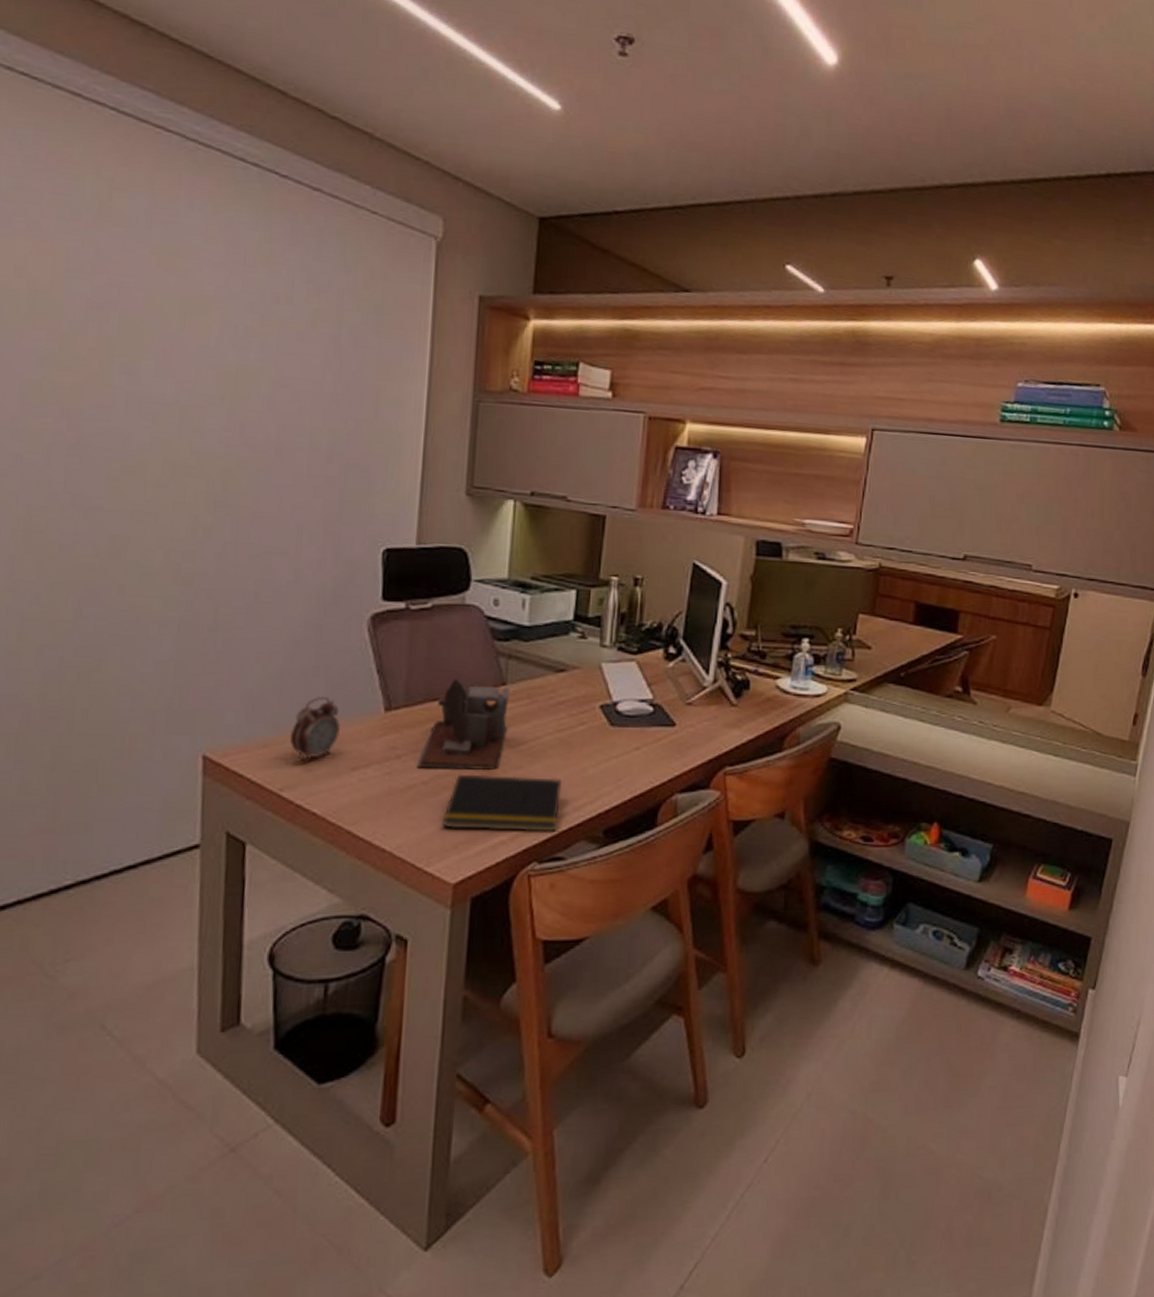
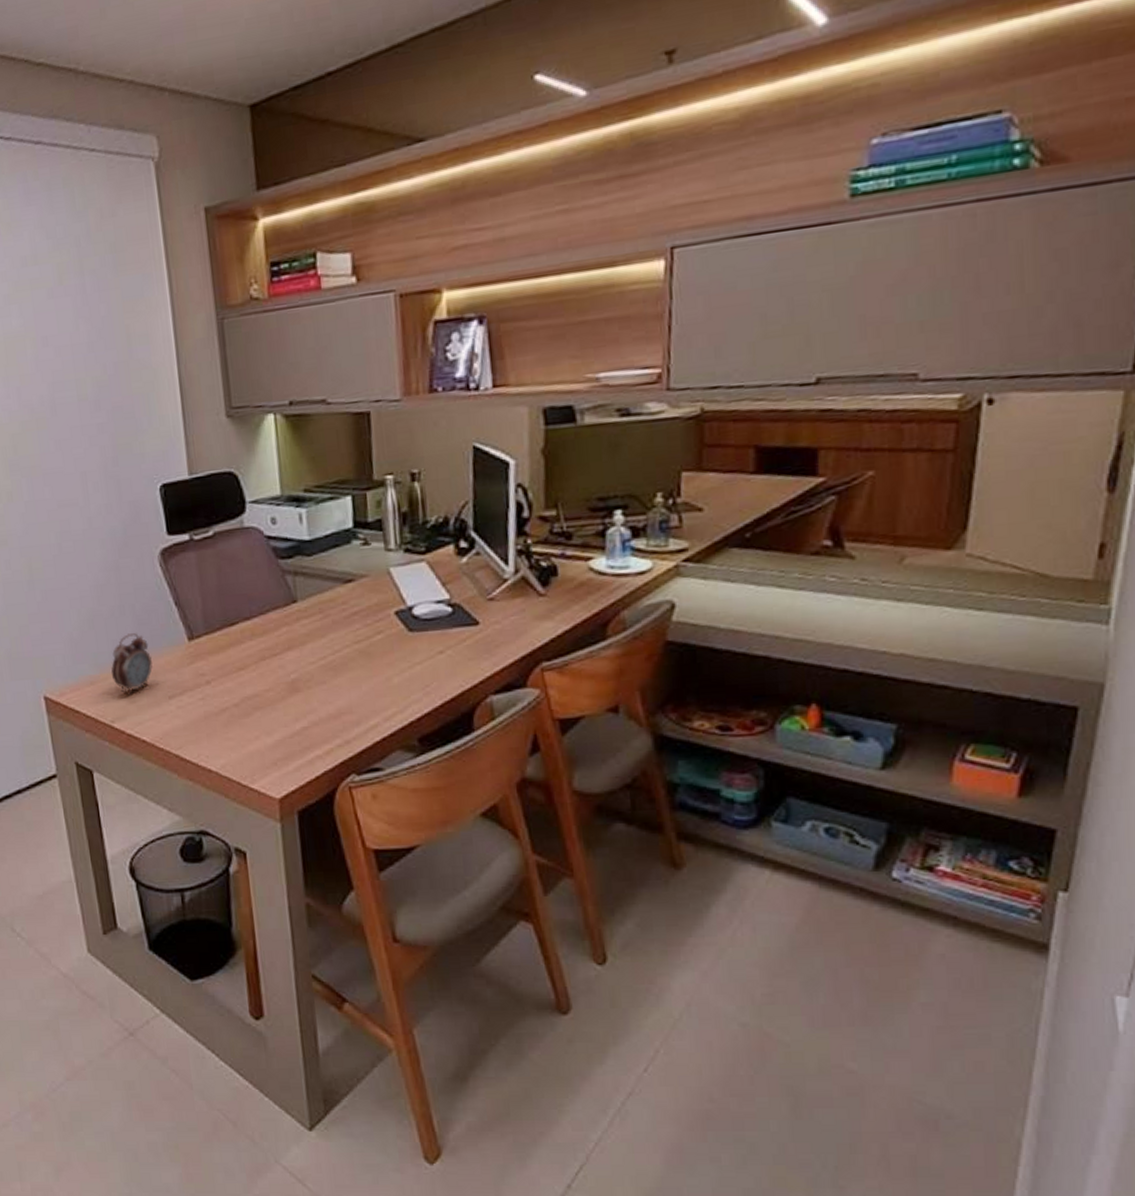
desk organizer: present [417,679,510,770] -> none [226,601,306,691]
notepad: present [441,774,563,832] -> none [257,689,370,747]

